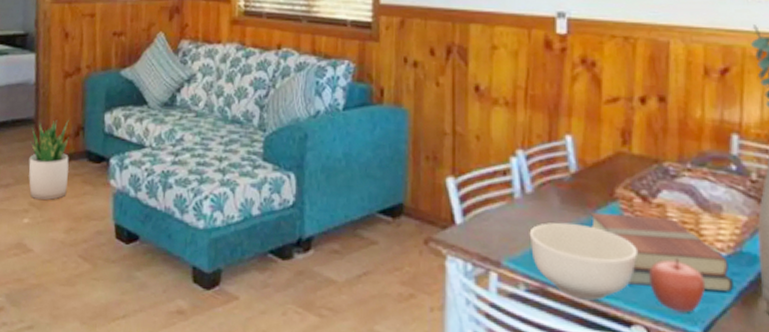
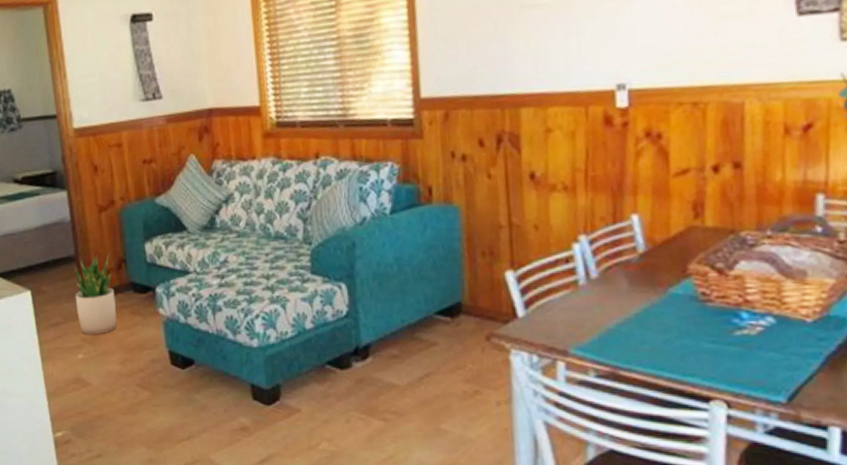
bowl: present [529,222,637,301] -> none [596,304,714,380]
books: present [589,212,735,293] -> none [661,288,821,360]
fruit: present [649,258,706,313] -> none [728,329,790,383]

